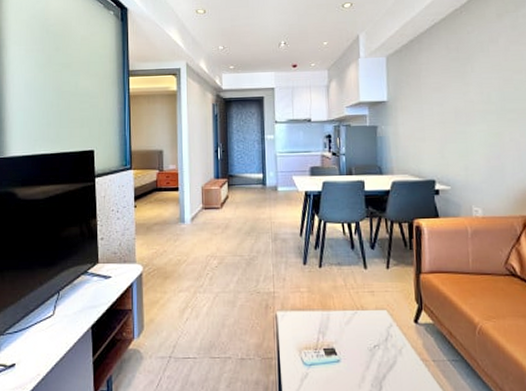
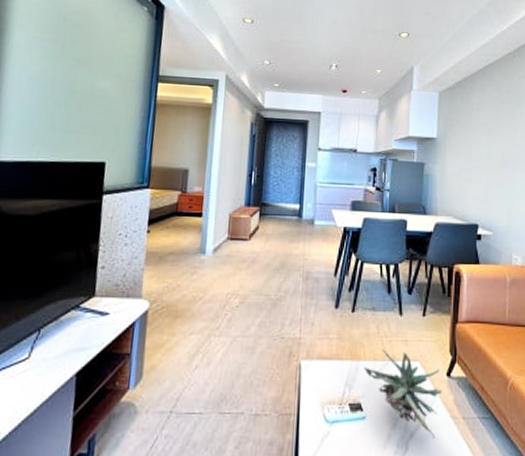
plant: none [335,300,411,380] -> present [364,349,442,440]

